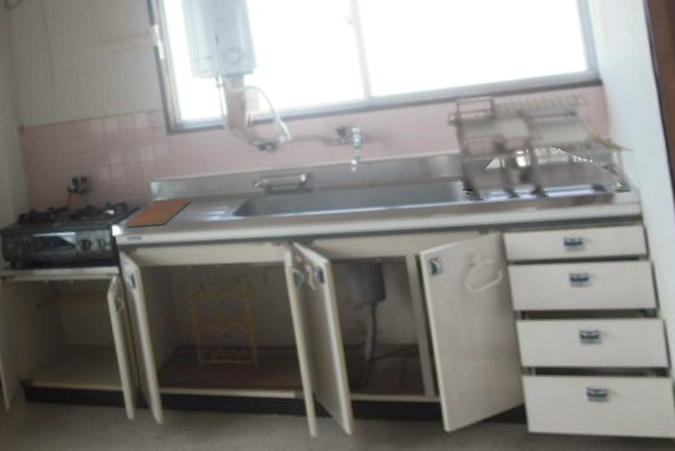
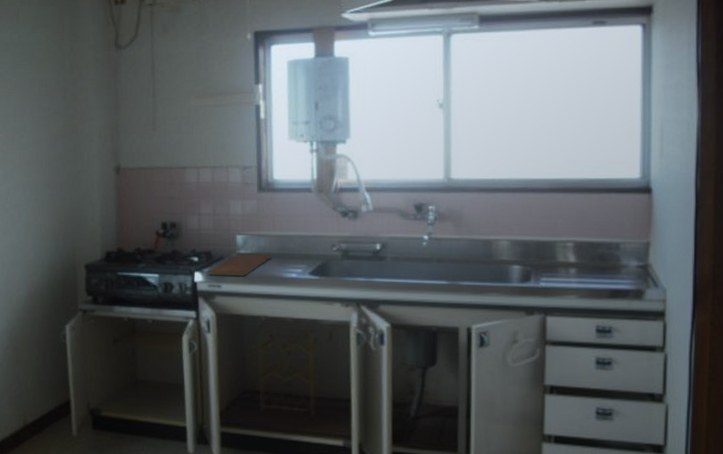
dish rack: present [446,91,634,201] -> none [512,189,667,290]

